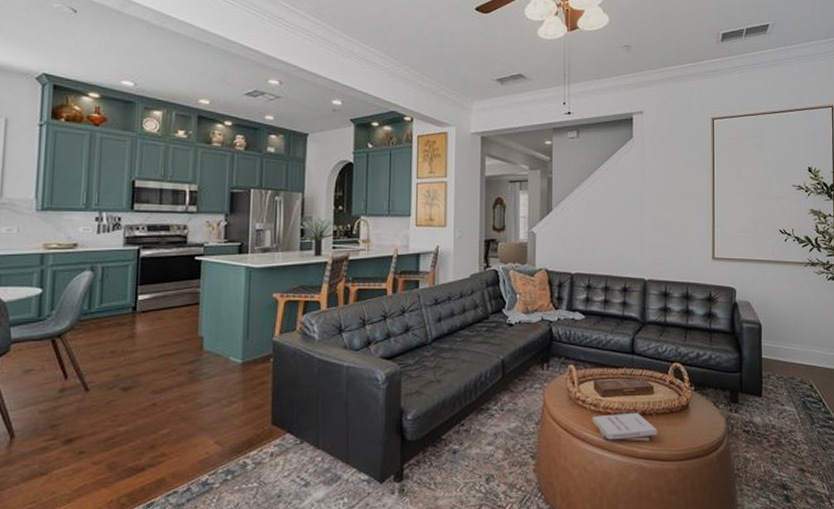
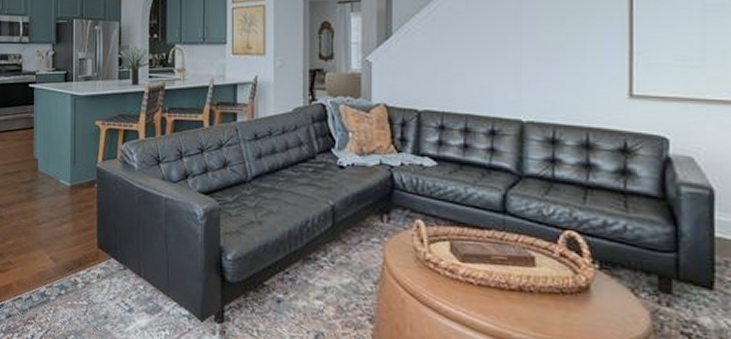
books: present [592,412,658,442] -> none [447,283,542,325]

